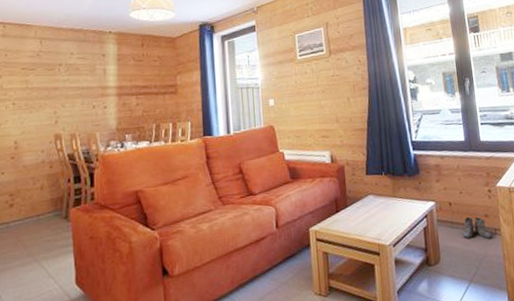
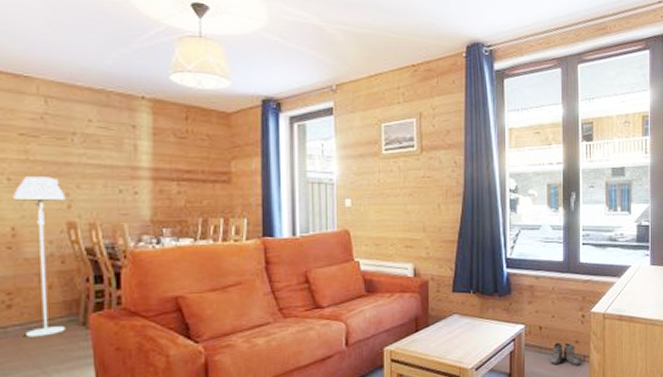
floor lamp: none [16,99,54,231] -> present [13,176,66,337]

